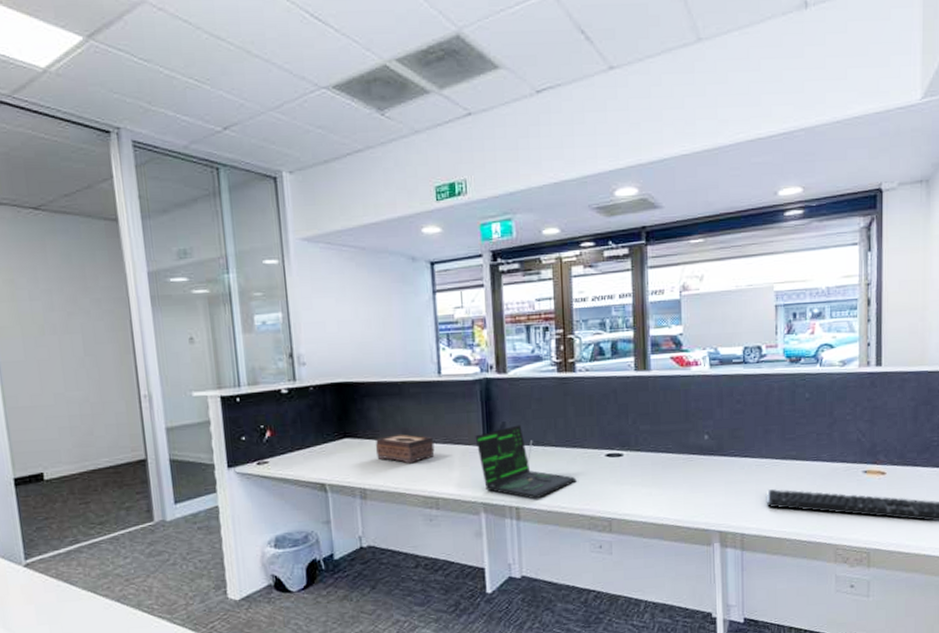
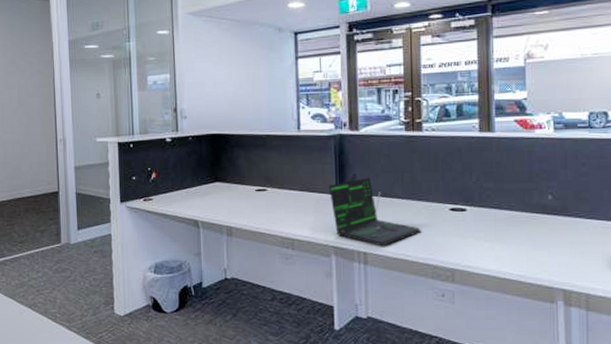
tissue box: present [375,433,435,464] -> none [241,180,292,207]

